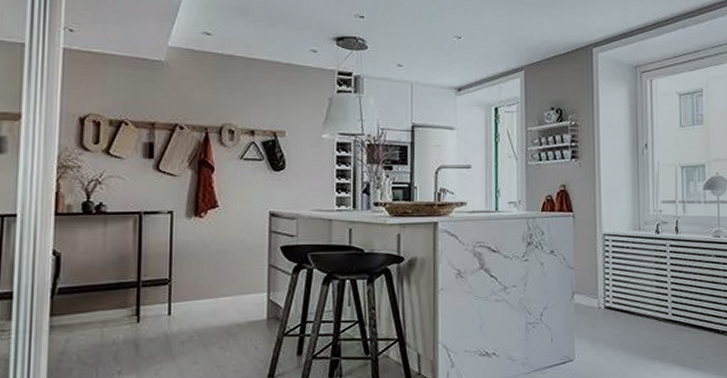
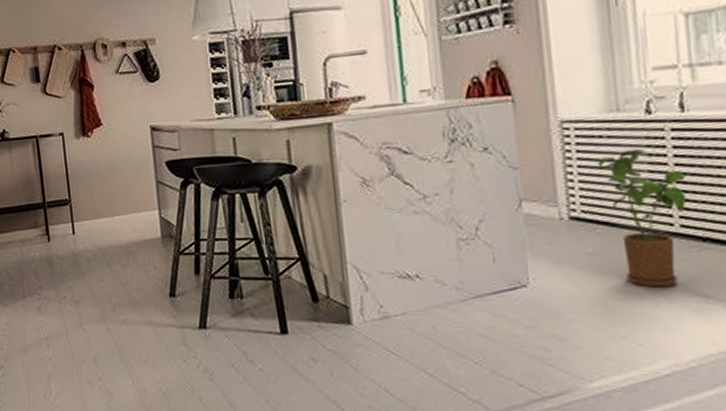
house plant: none [625,258,677,360] -> present [597,149,687,288]

